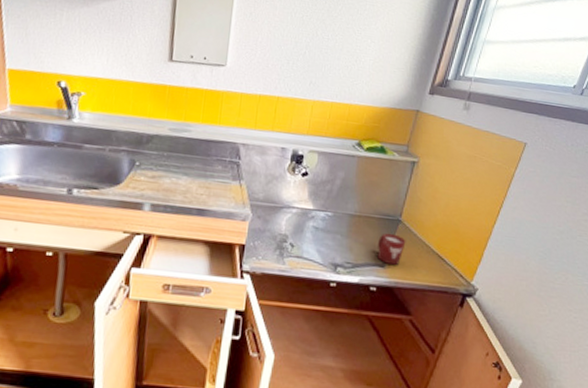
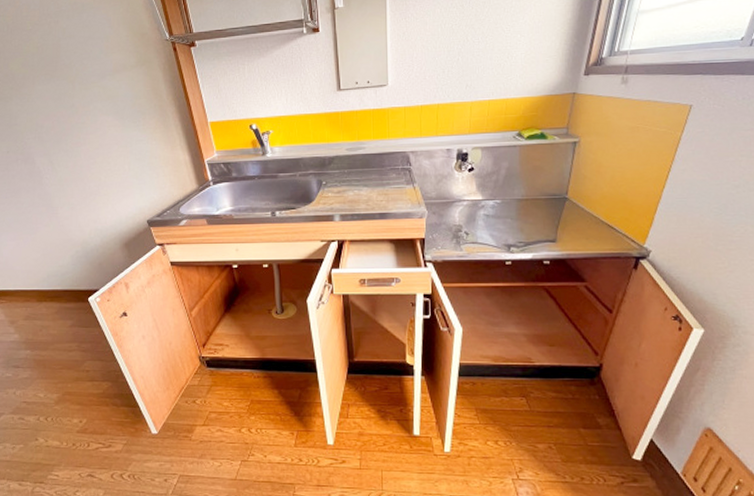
cup: present [377,233,406,265] -> none [547,211,575,239]

